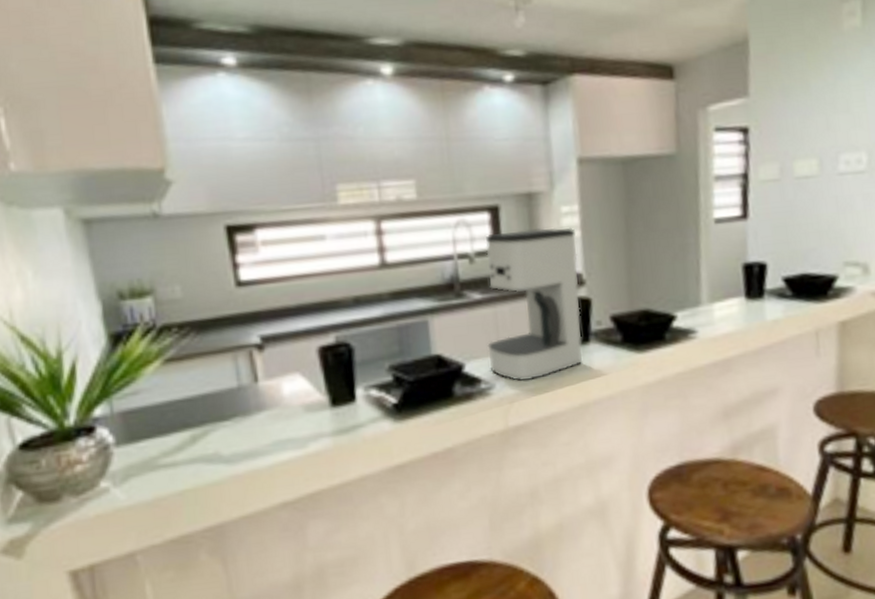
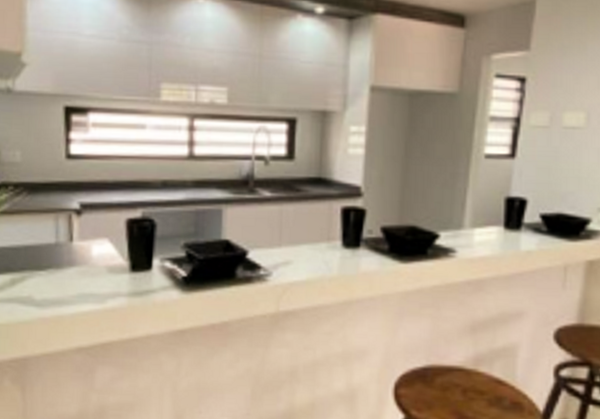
coffee maker: present [485,227,582,382] -> none [270,142,361,274]

